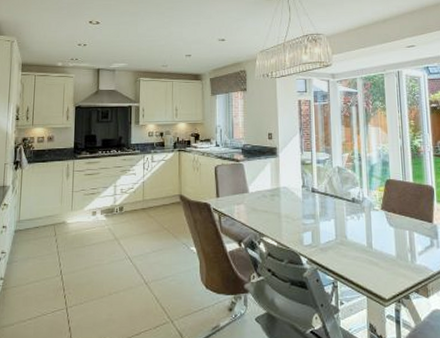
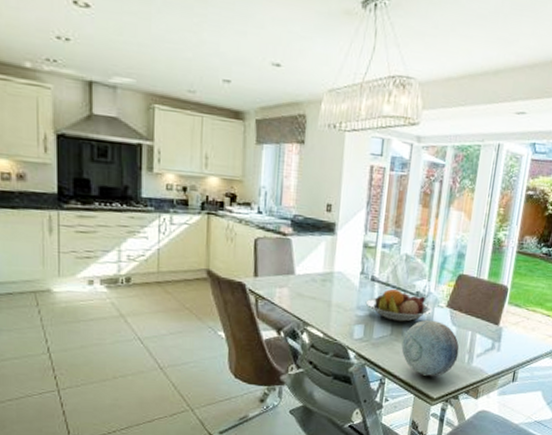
fruit bowl: none [309,197,370,227] -> present [365,288,433,322]
decorative orb: none [347,222,401,278] -> present [401,319,459,377]

